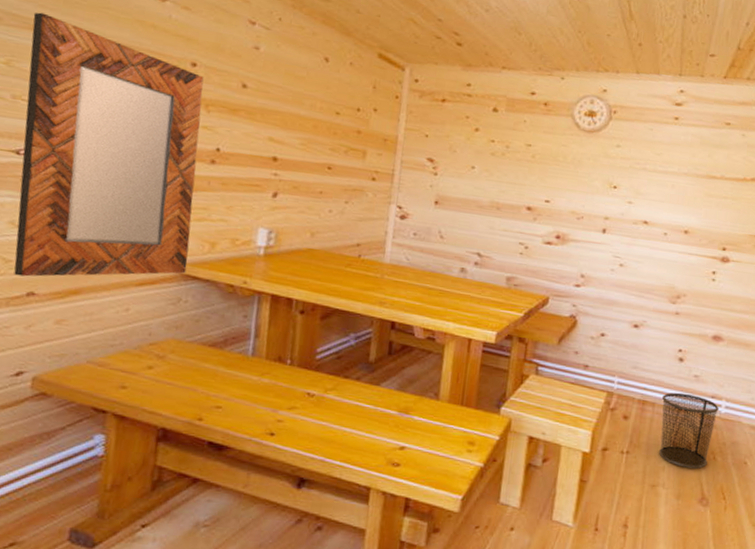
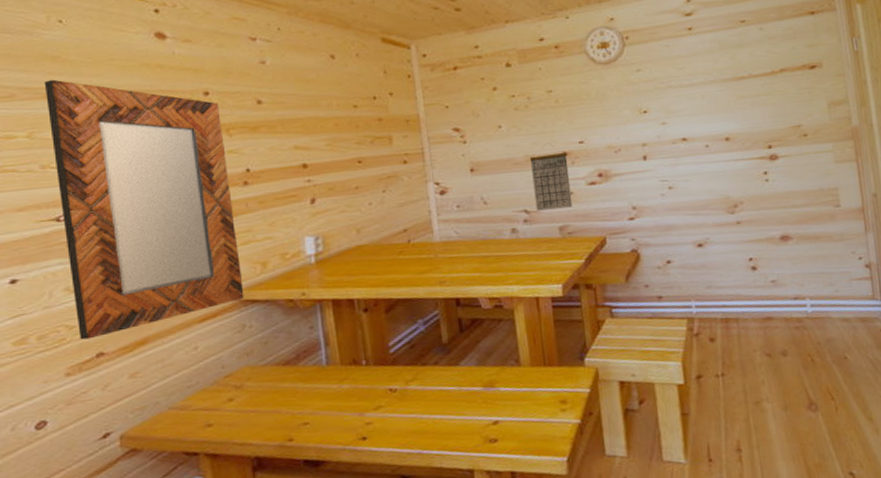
calendar: none [489,194,531,261] -> present [529,143,573,211]
waste bin: present [659,392,719,469] -> none [743,300,807,377]

